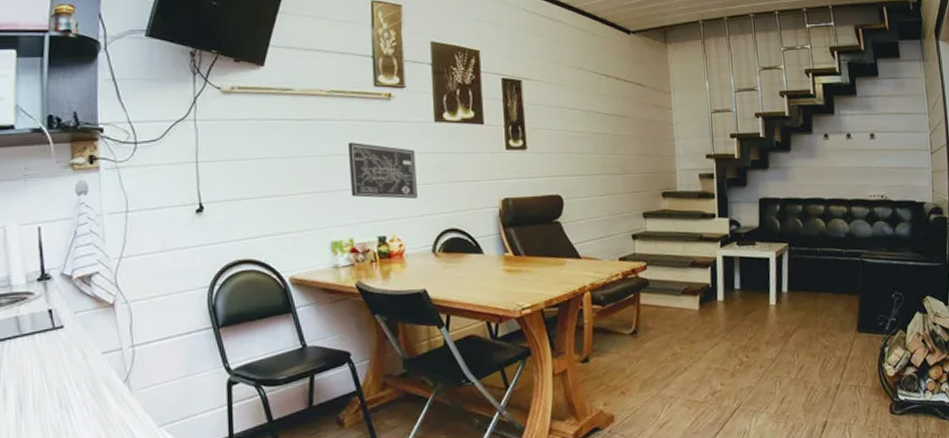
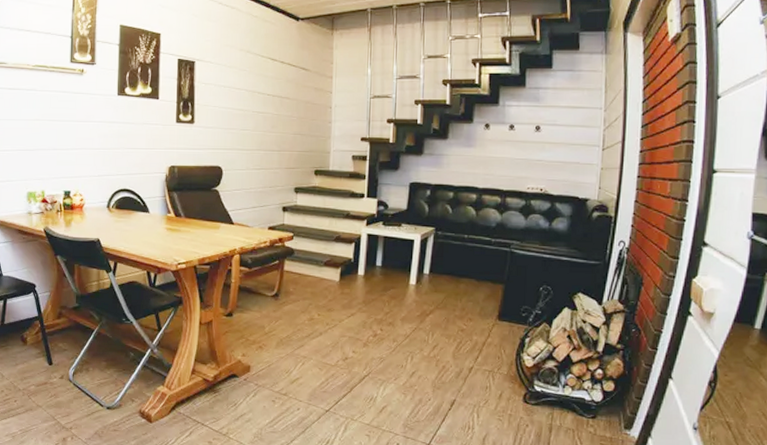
wall art: present [347,143,417,199] -> none [45,110,99,160]

